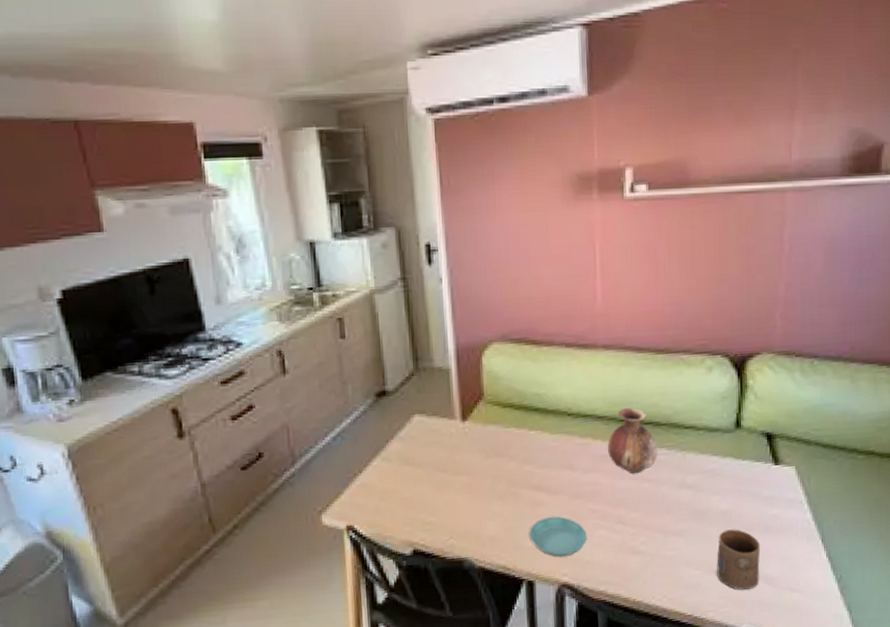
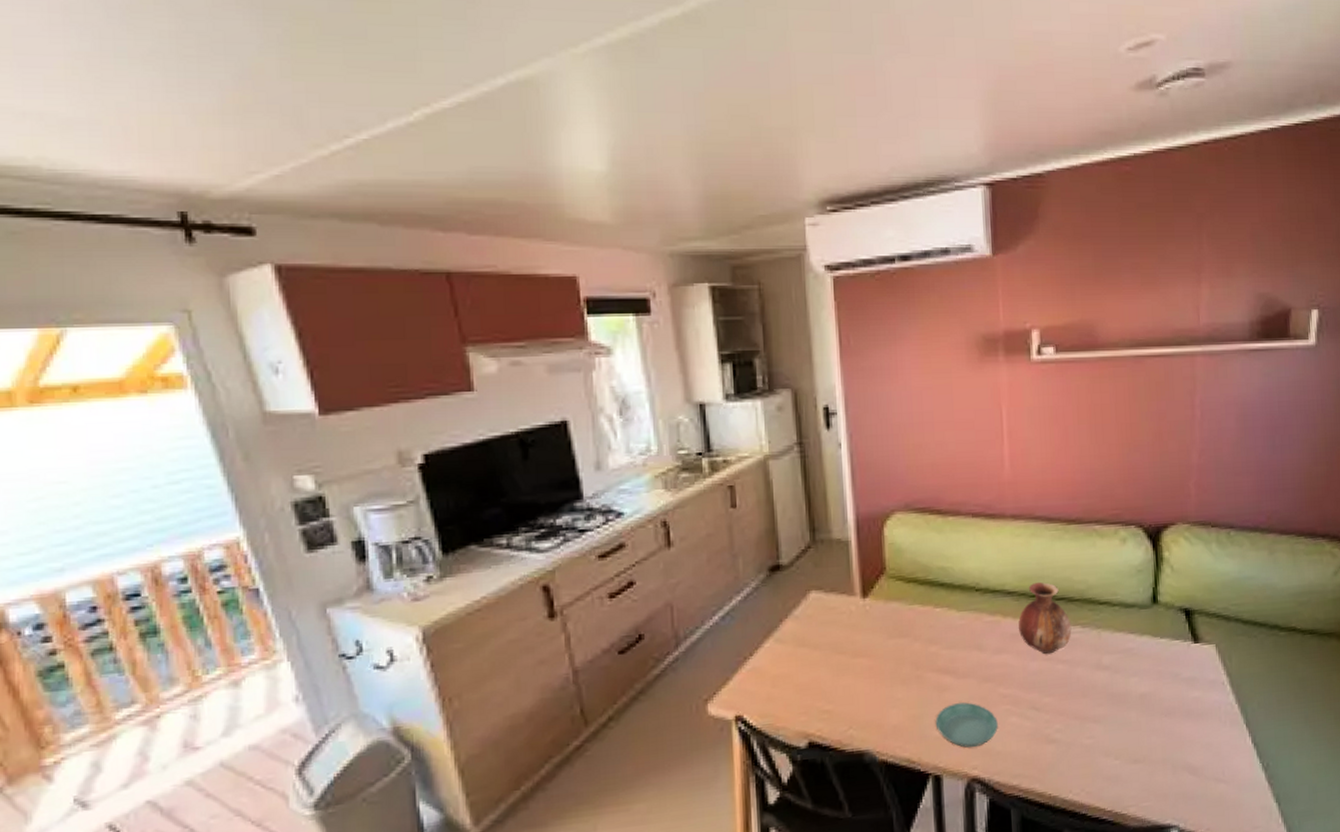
cup: present [716,528,761,590] -> none [1136,713,1183,782]

